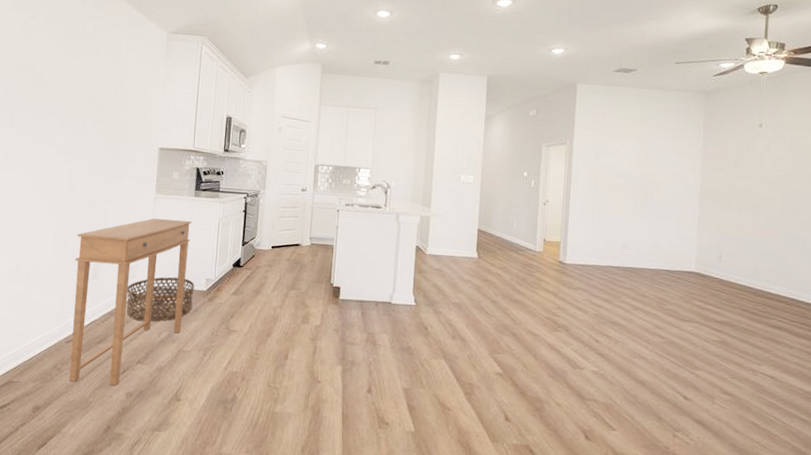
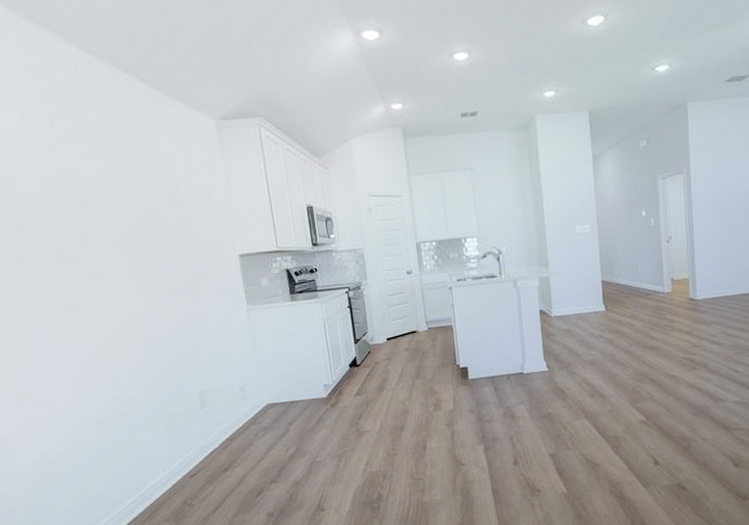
side table: present [69,218,191,386] -> none [171,328,309,514]
basket: present [126,277,195,322] -> none [241,389,317,441]

